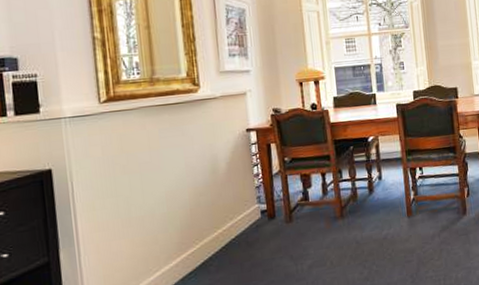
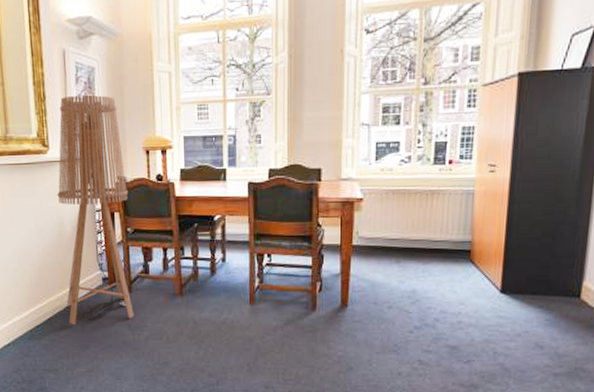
floor lamp: none [209,34,296,266] -> present [57,95,134,326]

